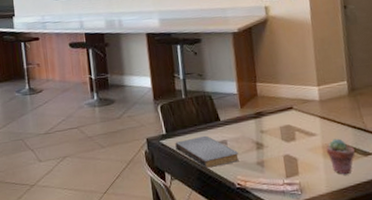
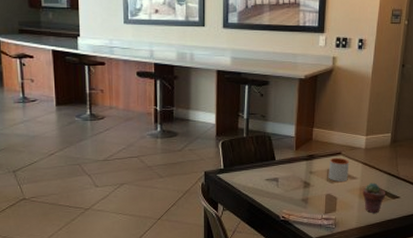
book: present [175,135,239,169] -> none [231,172,287,202]
mug: none [281,112,306,141] -> present [328,157,350,182]

